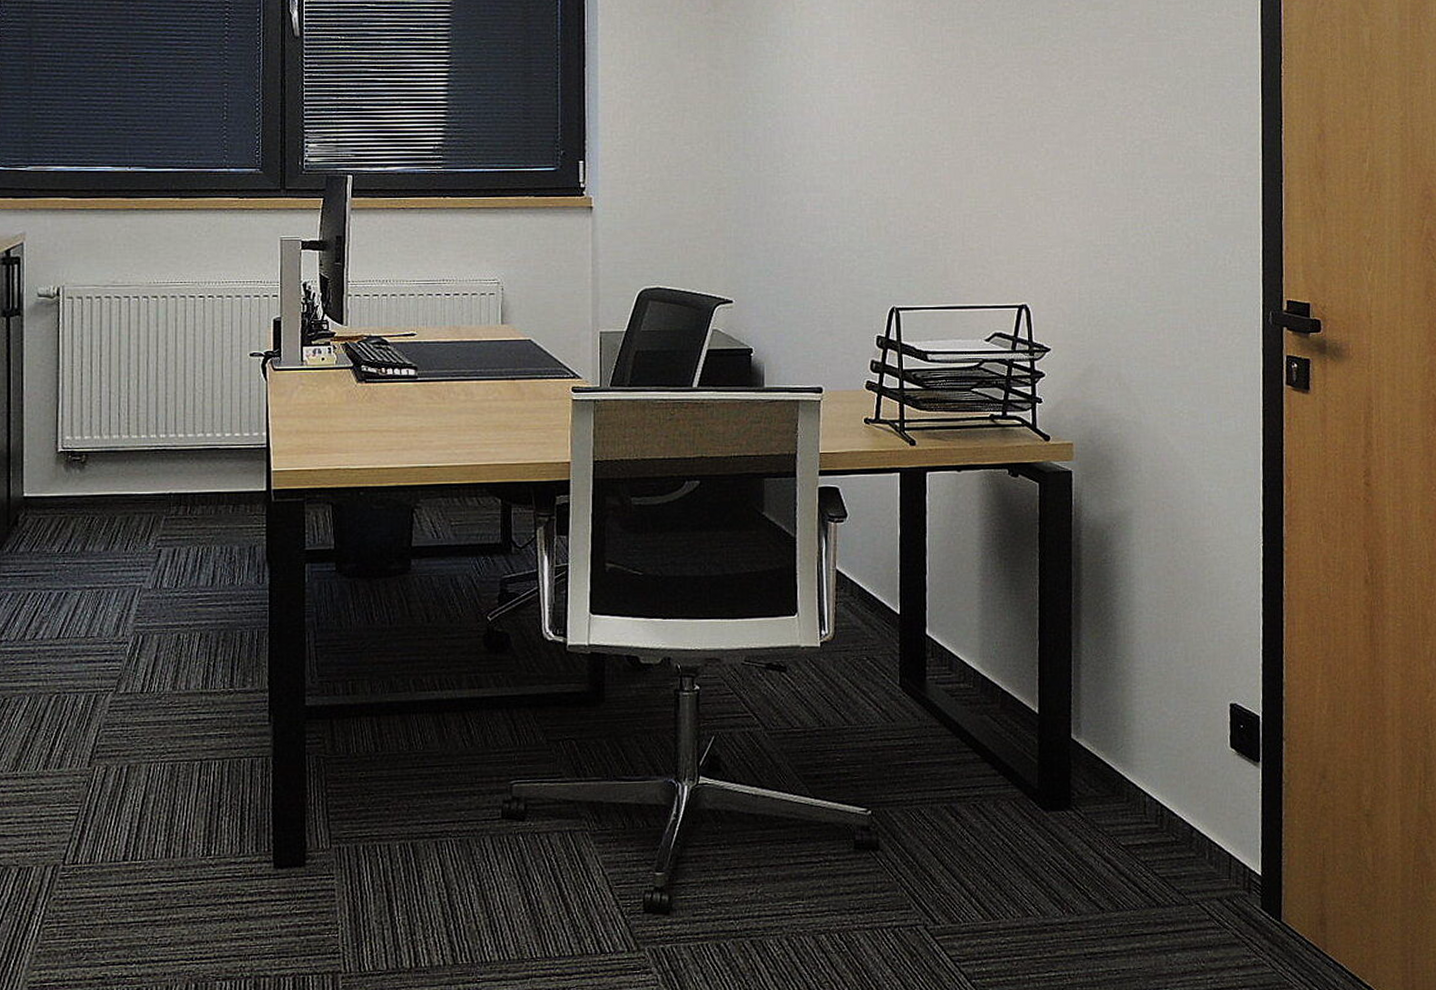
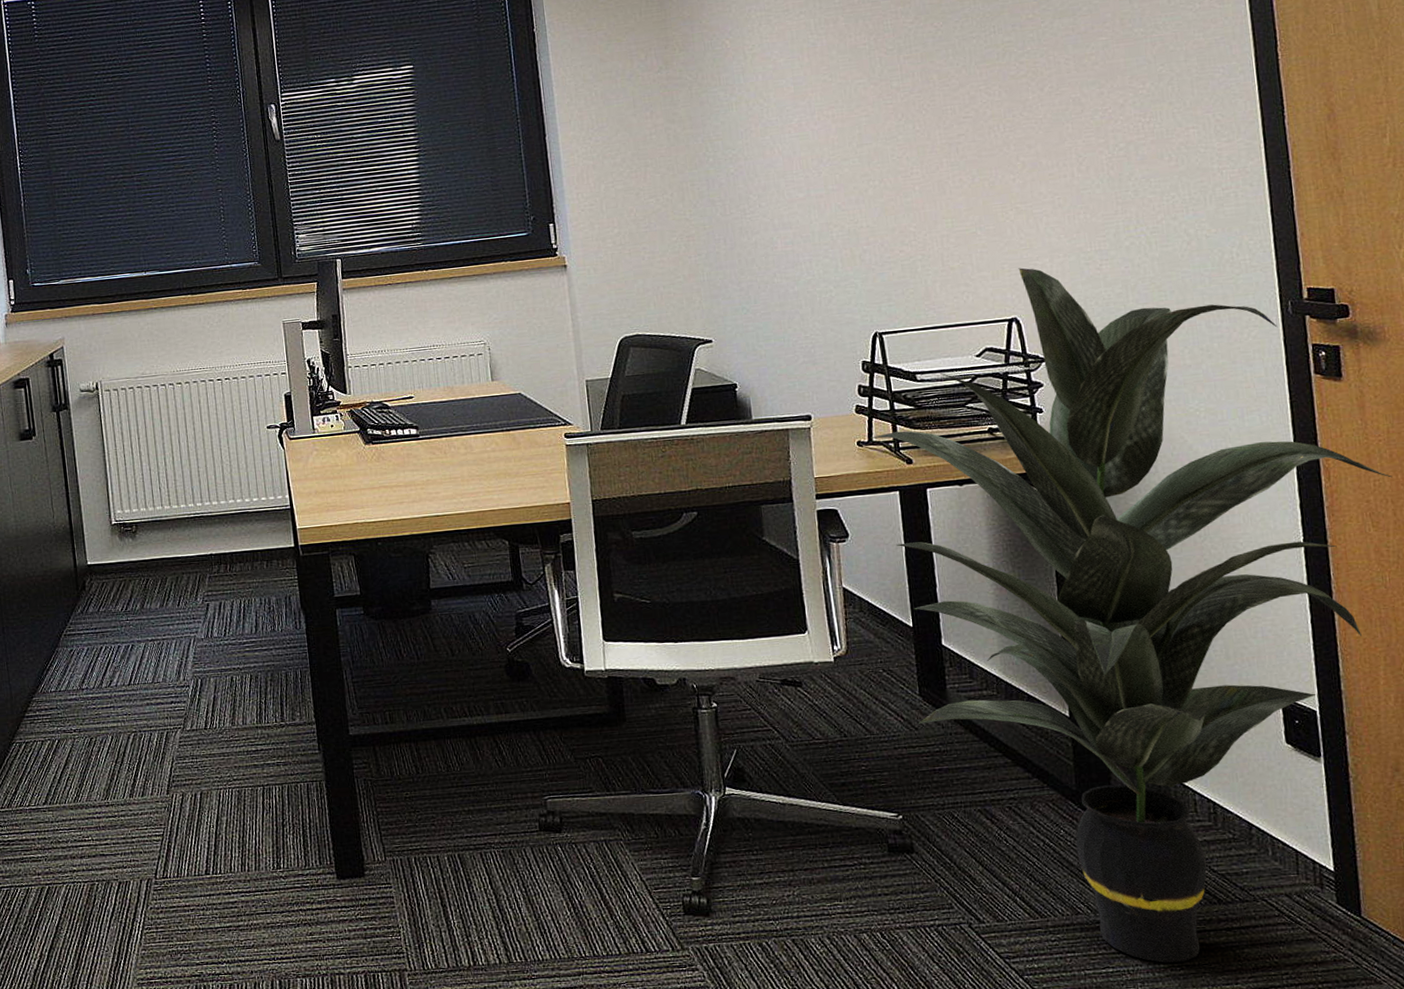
indoor plant: none [878,255,1344,967] -> present [871,267,1392,963]

